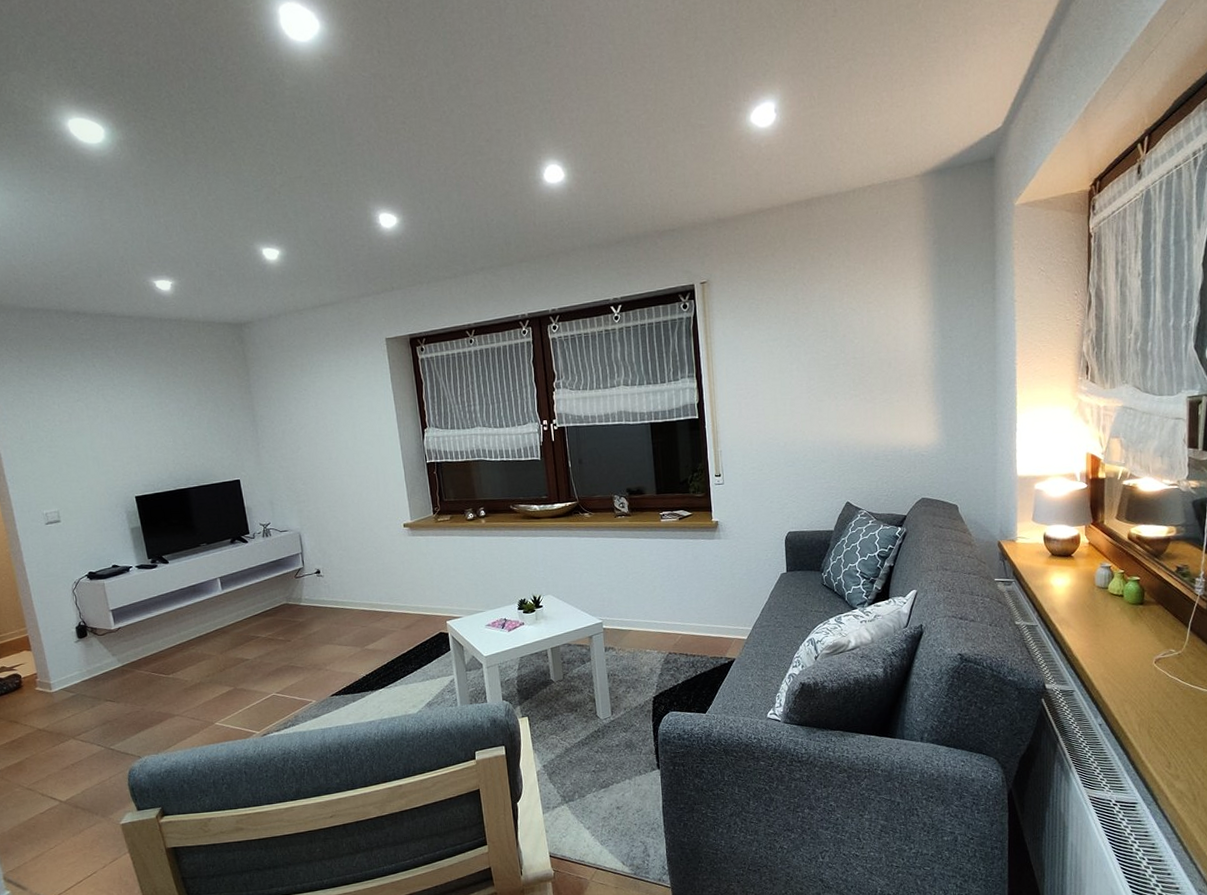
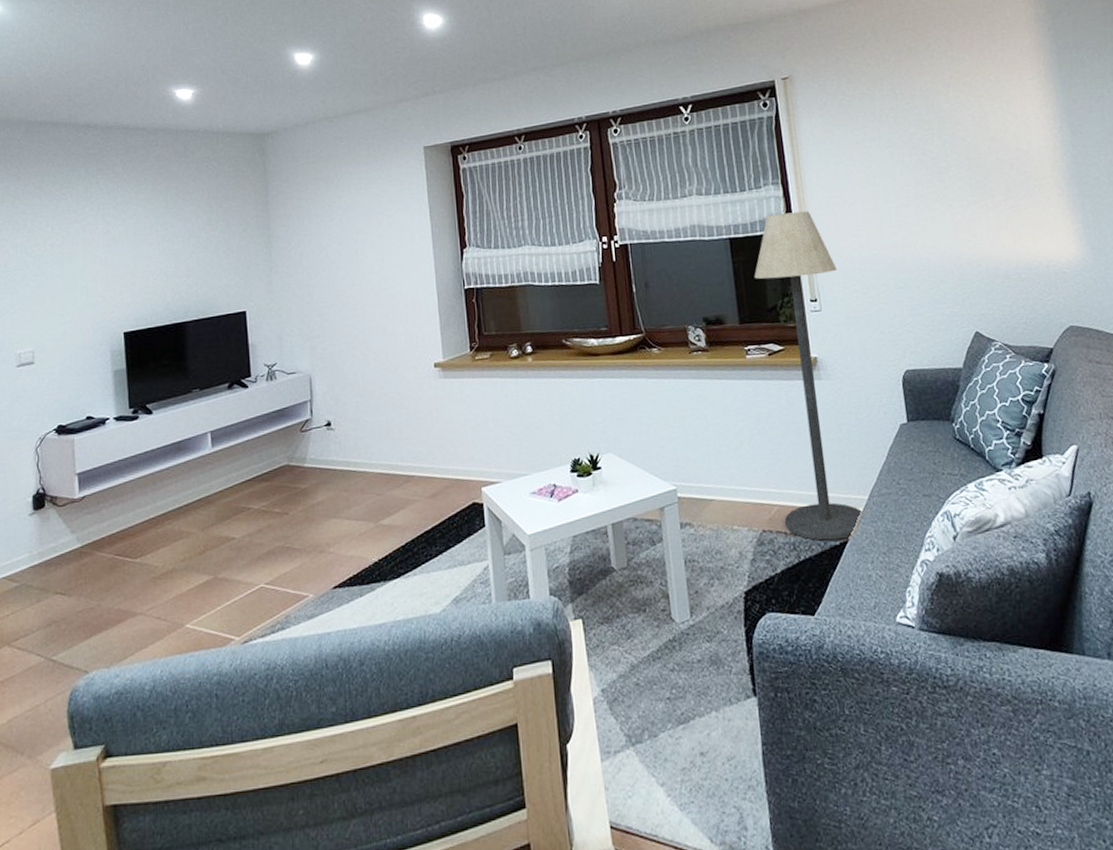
floor lamp: none [670,401,748,660] -> present [754,211,864,541]

